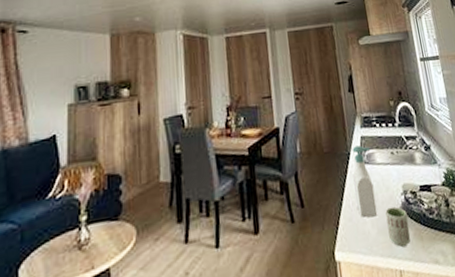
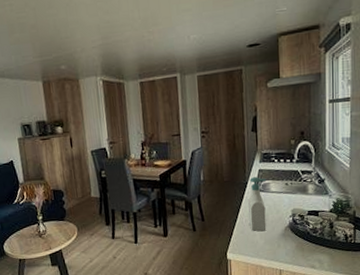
cup: present [385,206,411,247] -> none [274,225,293,254]

